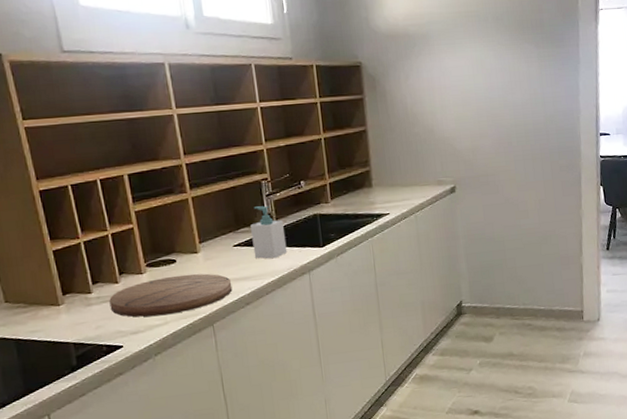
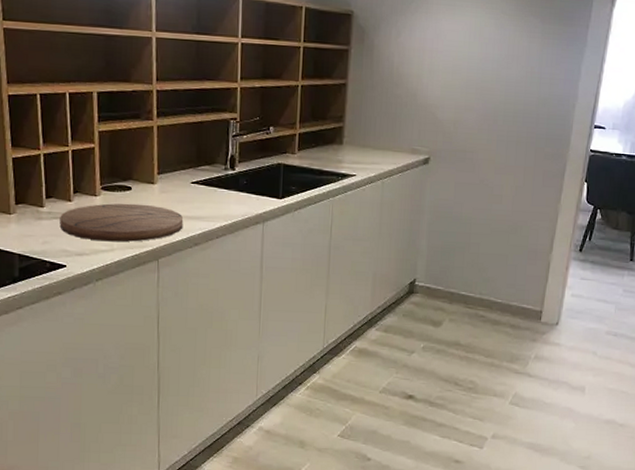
soap bottle: present [250,206,288,259] -> none [210,146,246,203]

